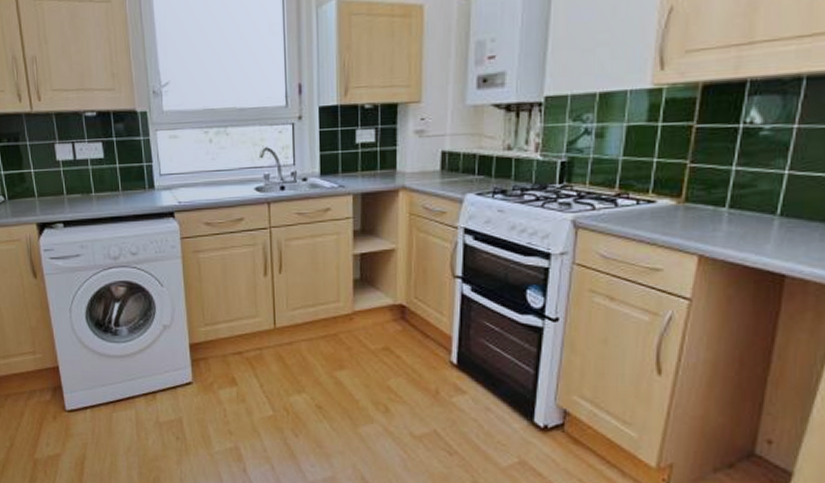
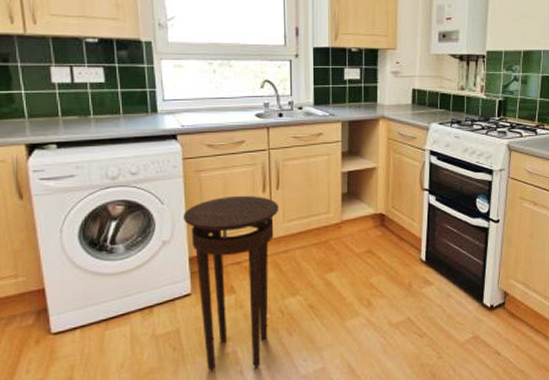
stool: none [183,279,282,468] -> present [183,195,279,371]

